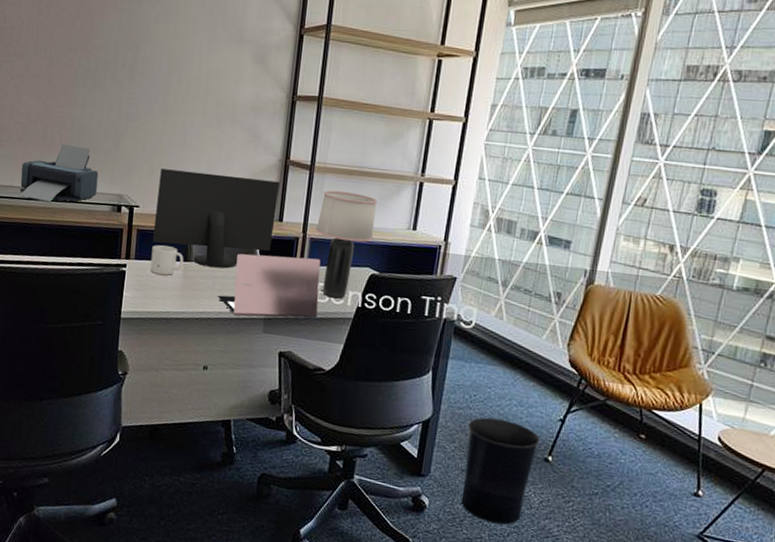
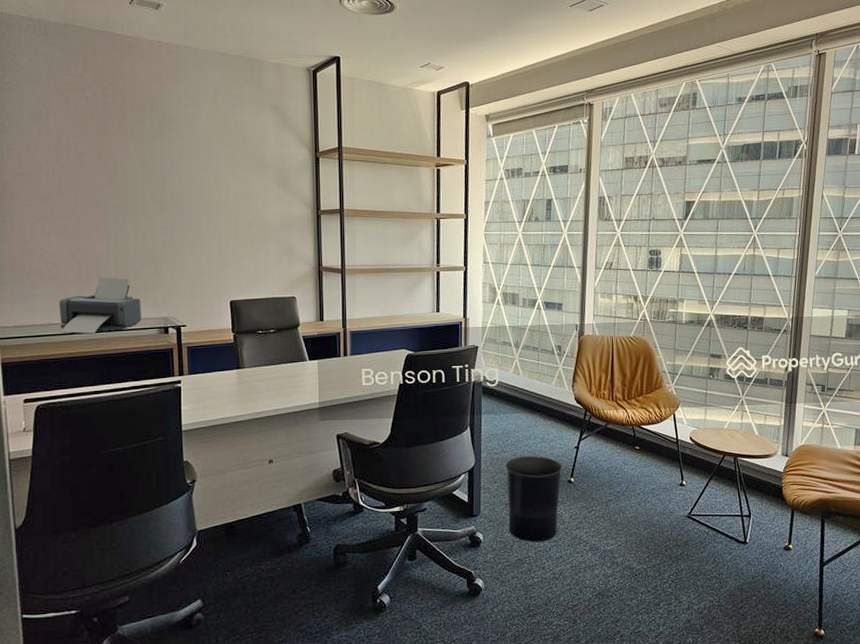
mug: present [150,245,184,275] -> none [204,358,237,385]
computer monitor: present [153,169,281,269] -> none [203,286,317,371]
laptop: present [217,253,321,318] -> none [272,349,366,410]
table lamp: present [315,190,378,299] -> none [353,287,405,380]

